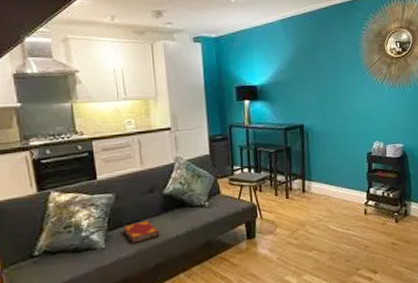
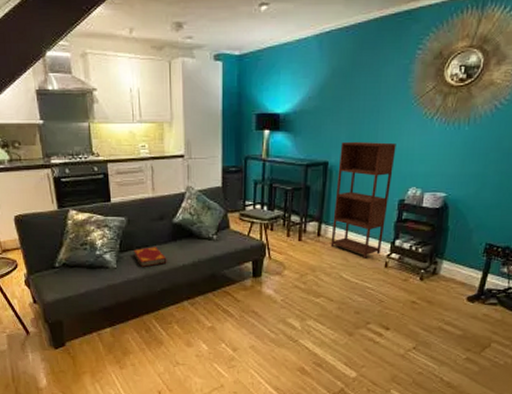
shelving unit: none [312,105,359,208] -> present [330,141,396,258]

